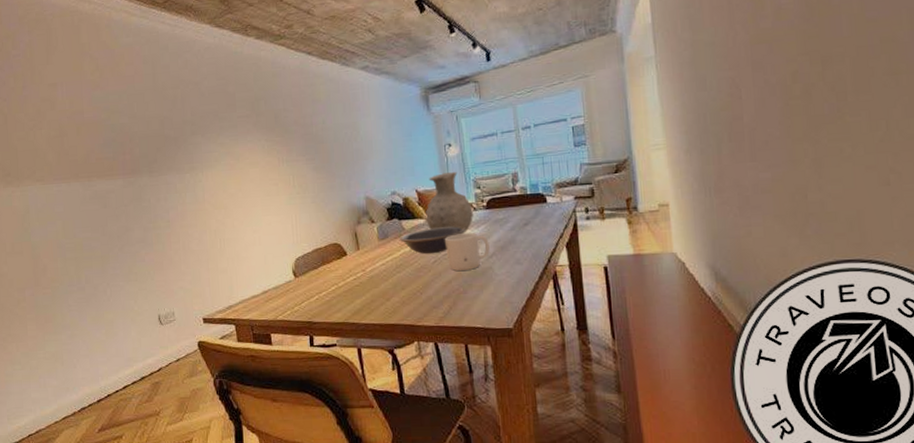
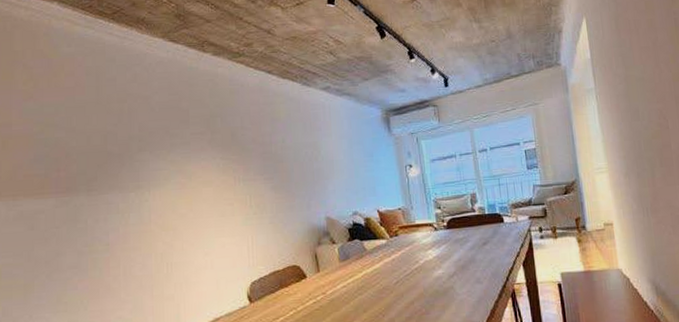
bowl: present [399,226,465,255] -> none [360,246,427,275]
vase: present [425,171,474,235] -> none [387,191,435,255]
mug: present [444,233,490,272] -> none [406,253,451,292]

